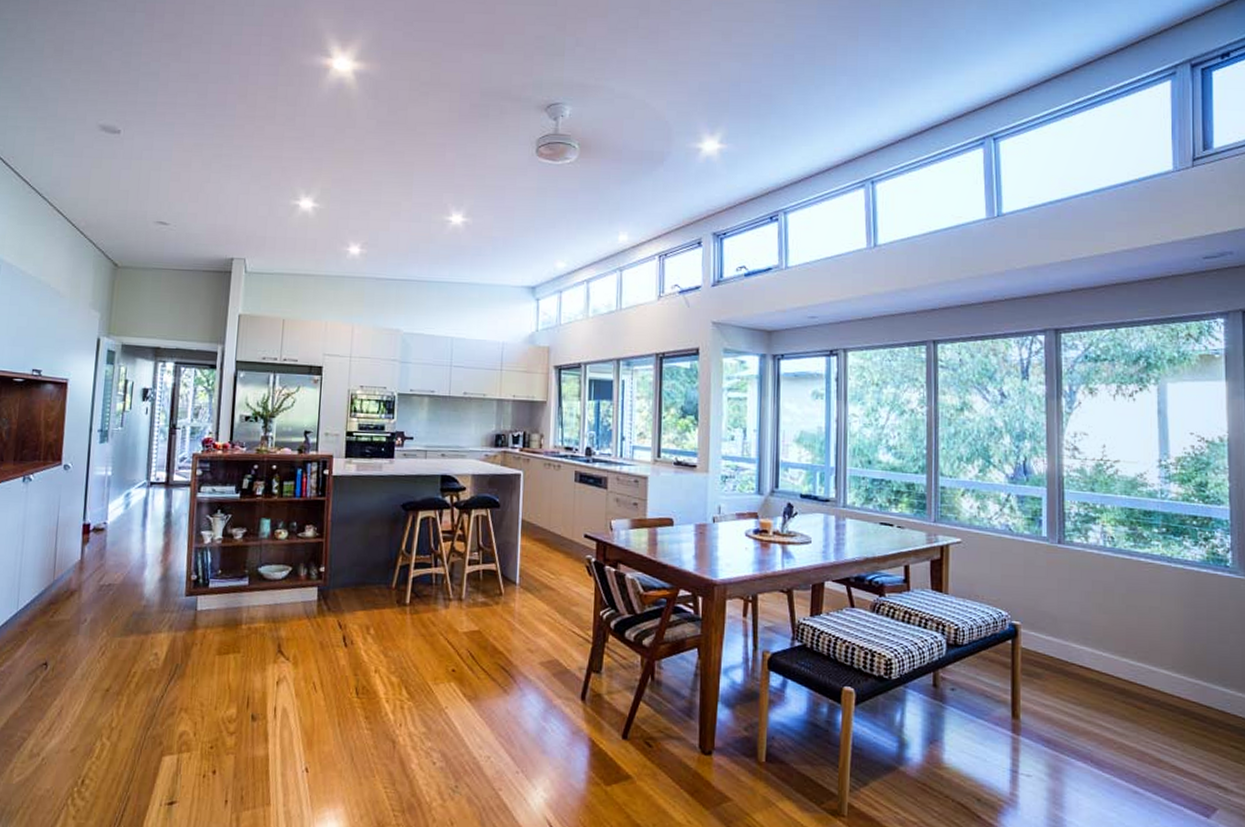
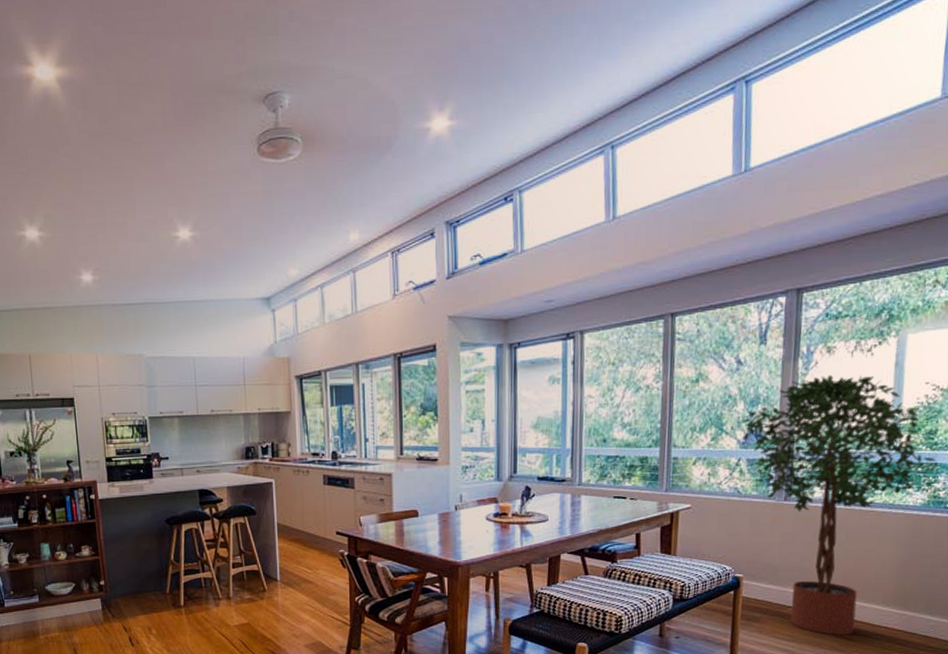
potted tree: none [1005,416,1210,702] -> present [738,375,936,635]

